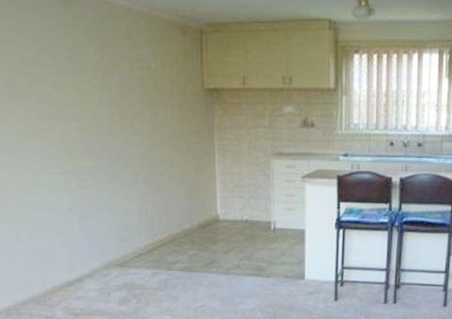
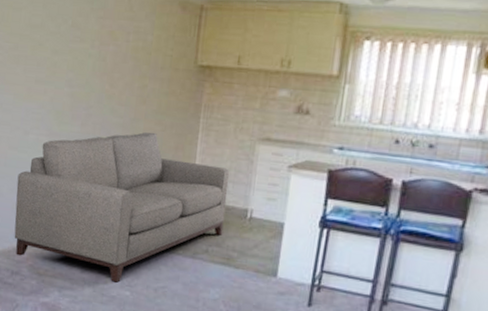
sofa: none [35,158,251,309] -> present [14,132,230,283]

